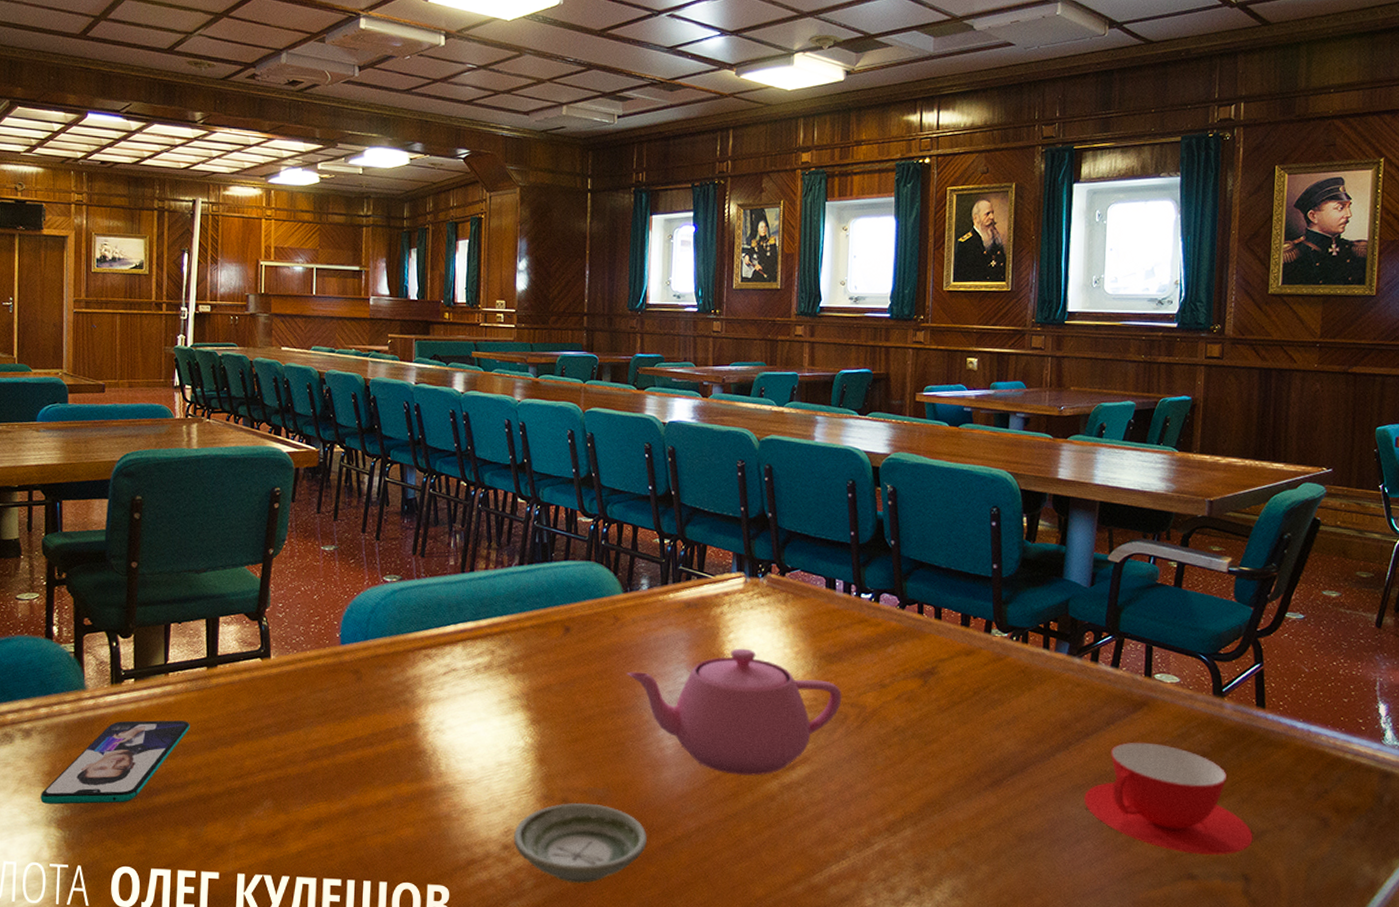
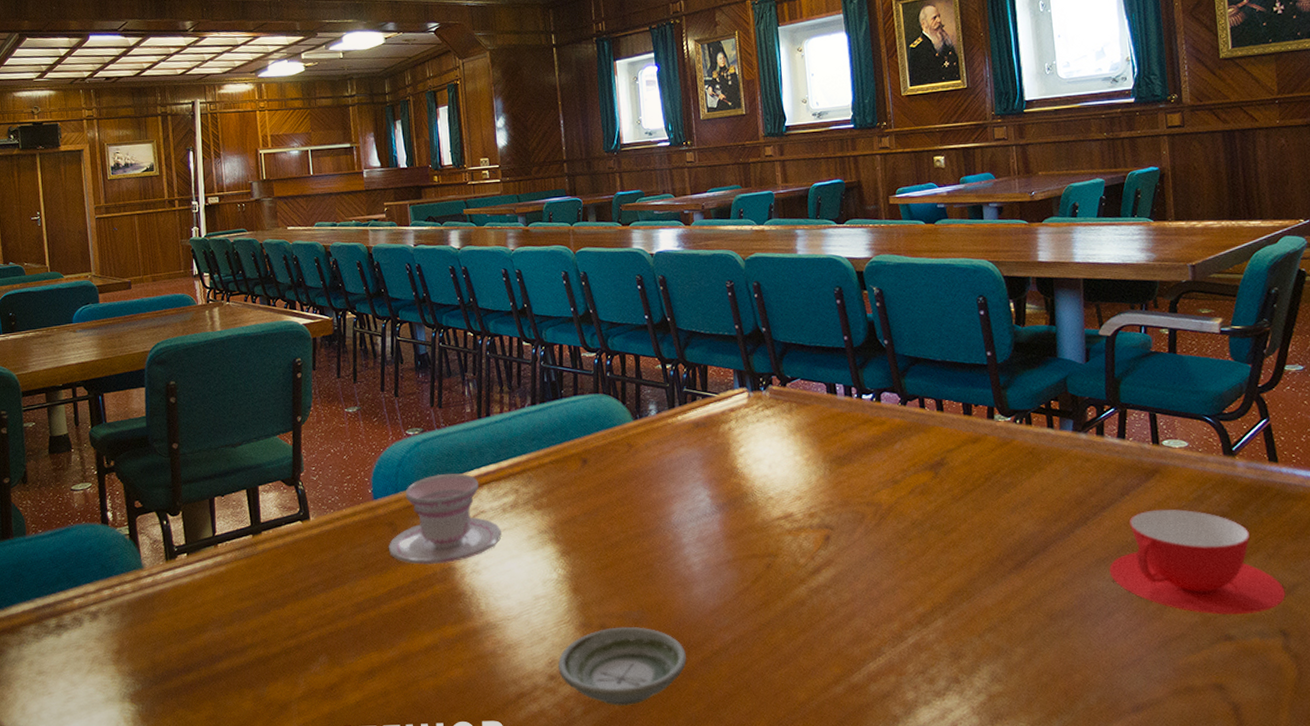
smartphone: present [40,720,190,805] -> none [112,588,243,681]
teacup: none [350,625,471,719] -> present [388,473,502,565]
teapot: present [627,648,842,776] -> none [646,460,858,585]

